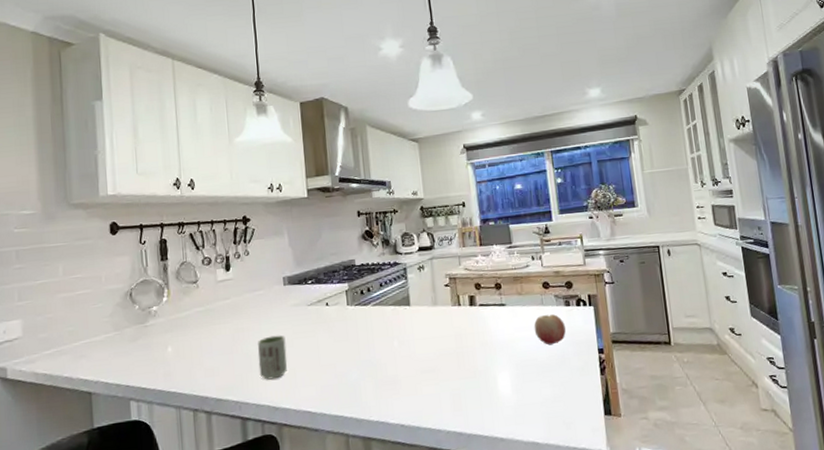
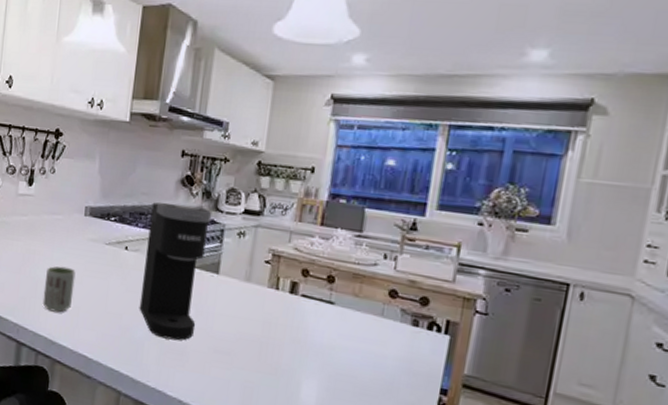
coffee maker: none [341,253,401,374] -> present [139,202,212,341]
fruit: present [534,314,566,346] -> none [362,328,405,367]

